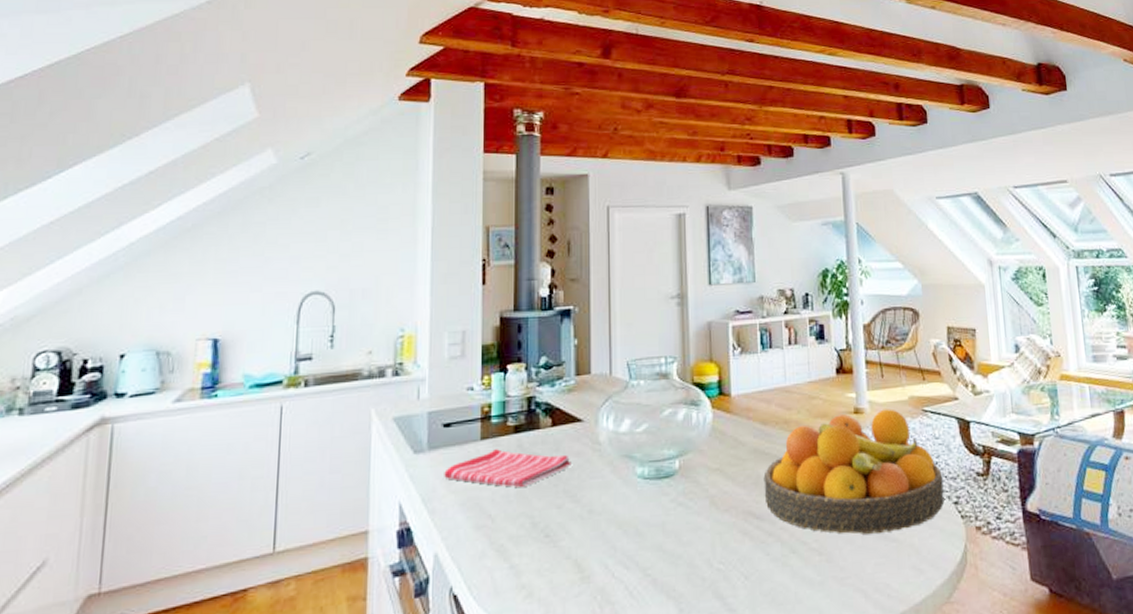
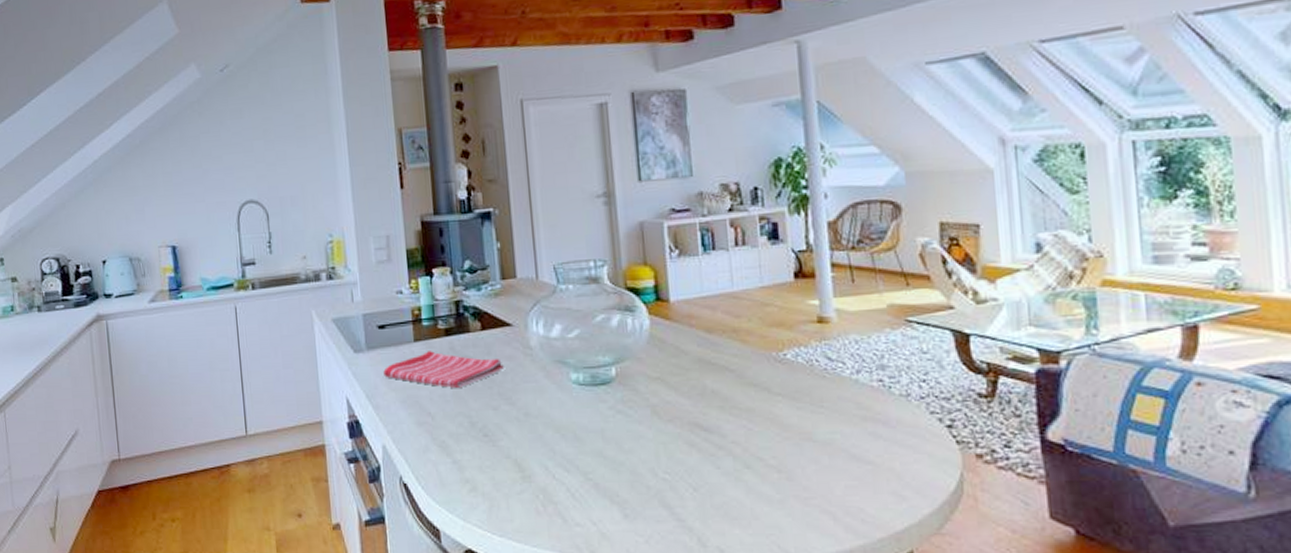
fruit bowl: present [763,409,945,534] -> none [710,318,934,454]

